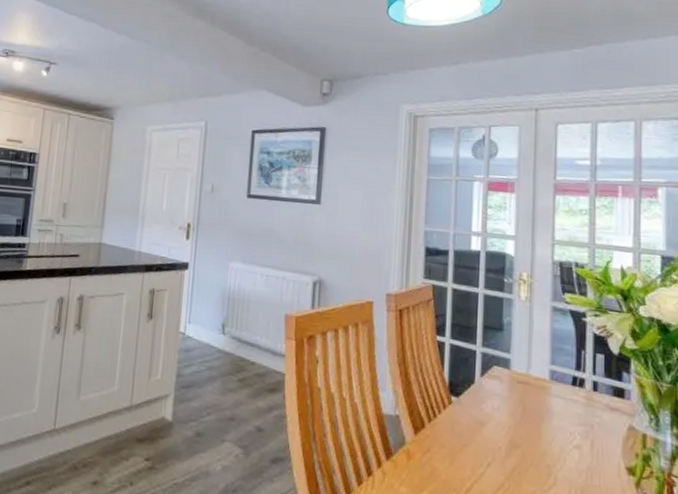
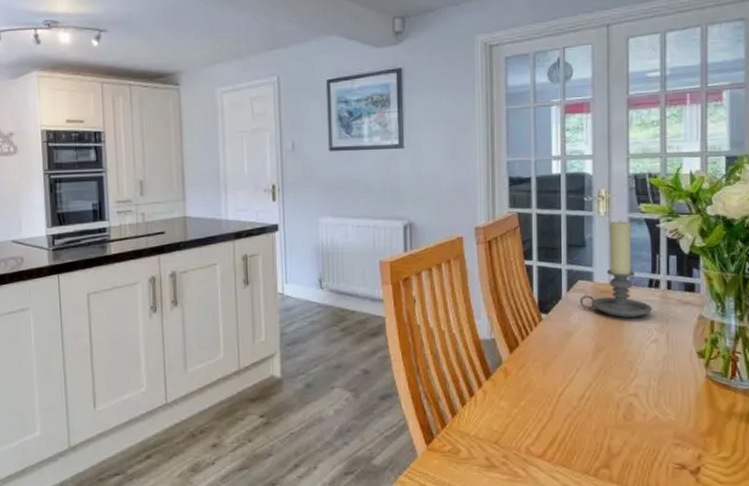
candle holder: none [493,307,575,417] -> present [579,220,652,318]

